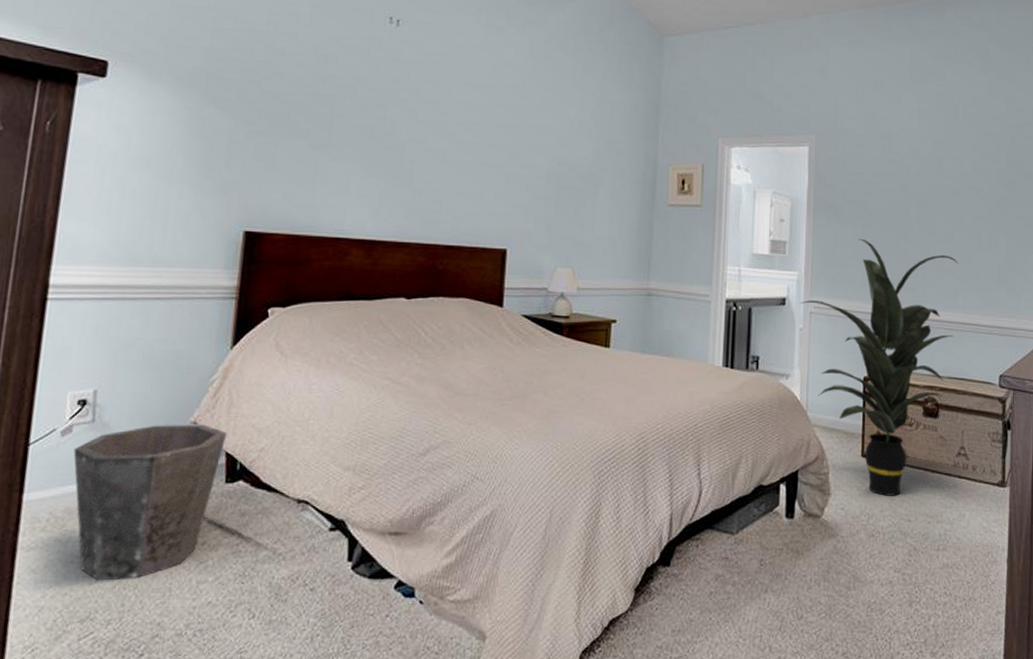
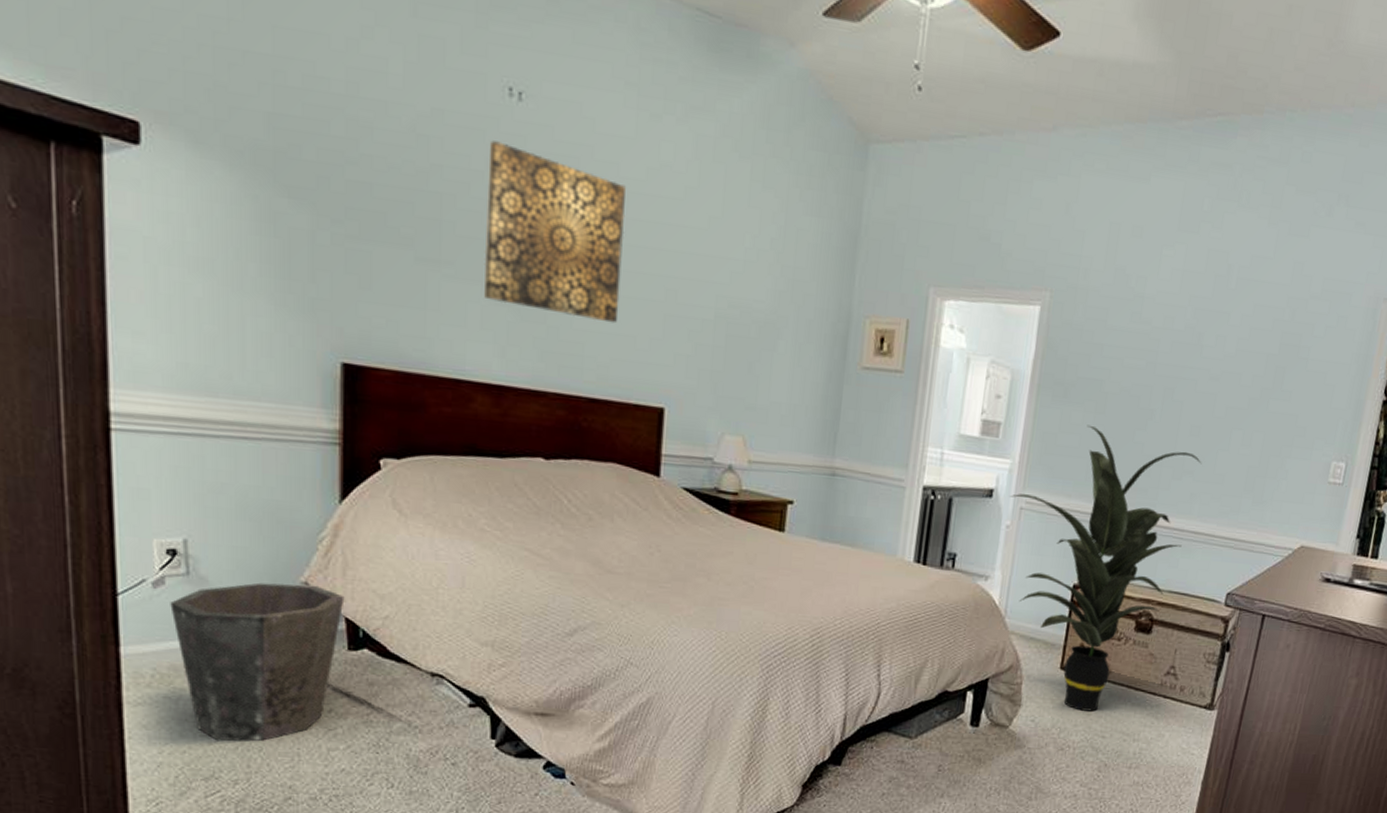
wall art: none [363,55,477,184] -> present [484,140,626,324]

